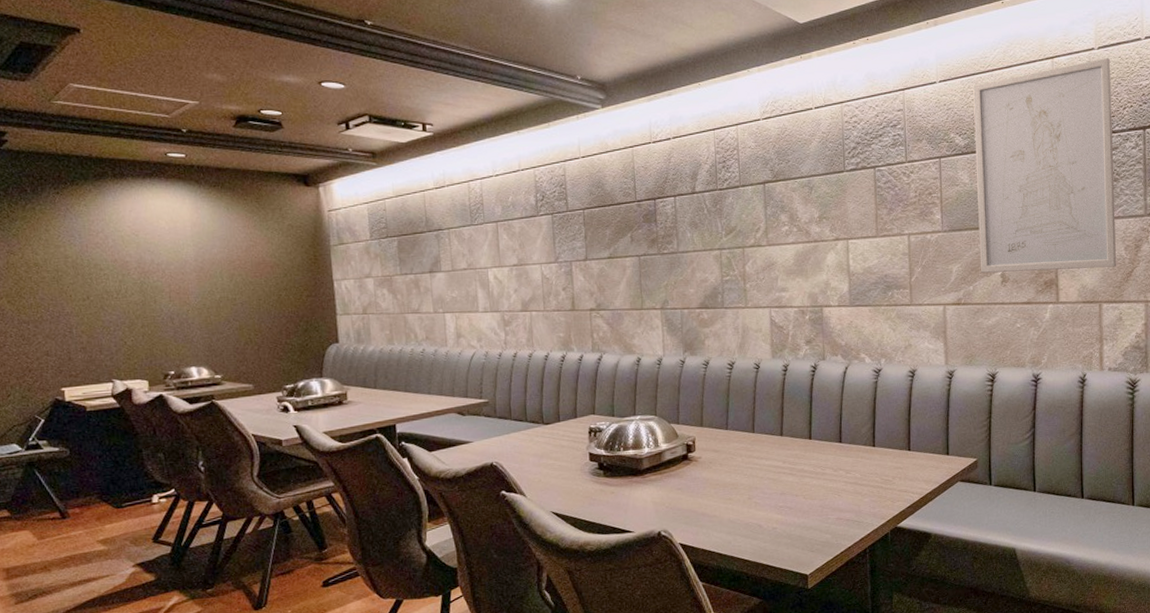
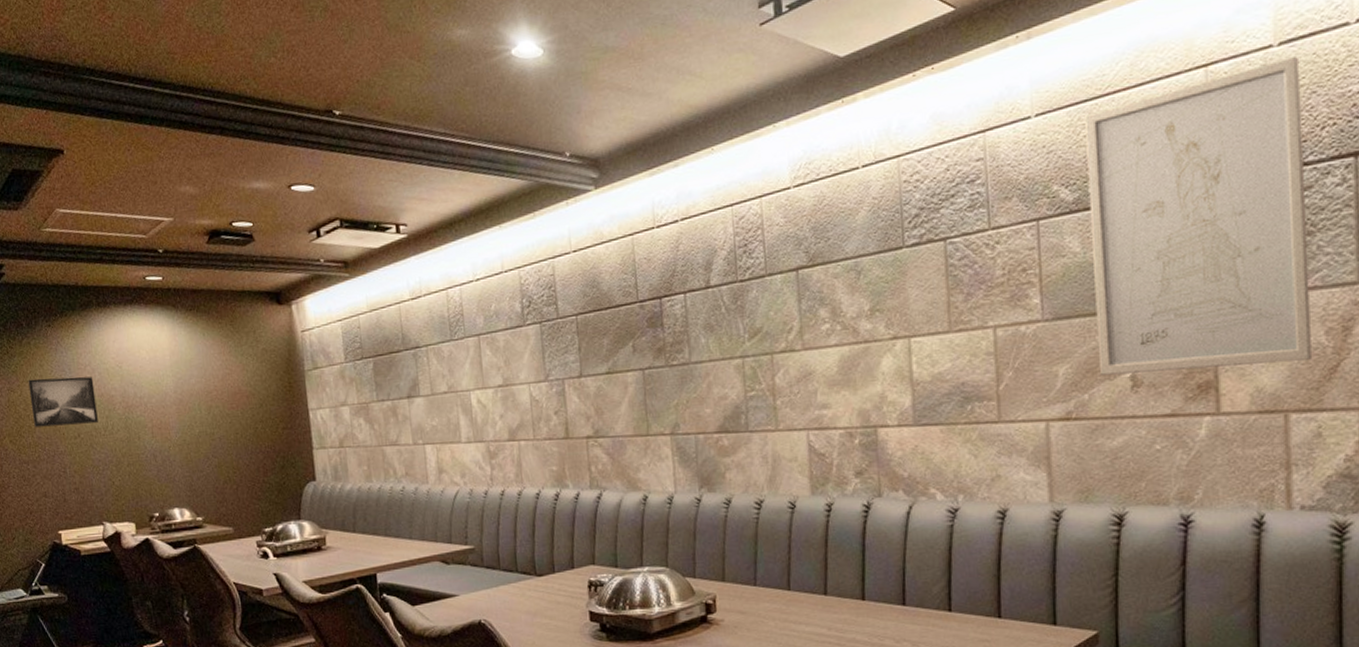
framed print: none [31,242,110,289] -> present [28,377,98,427]

